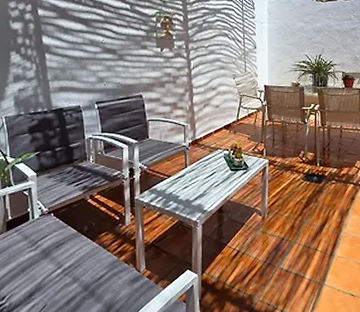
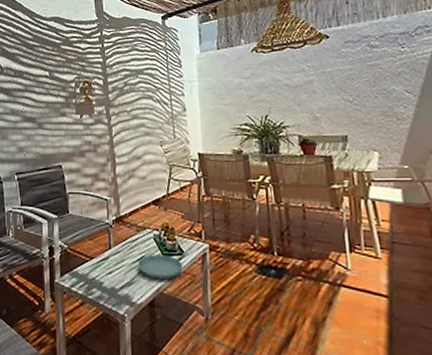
saucer: none [209,170,247,190] -> present [137,255,183,280]

